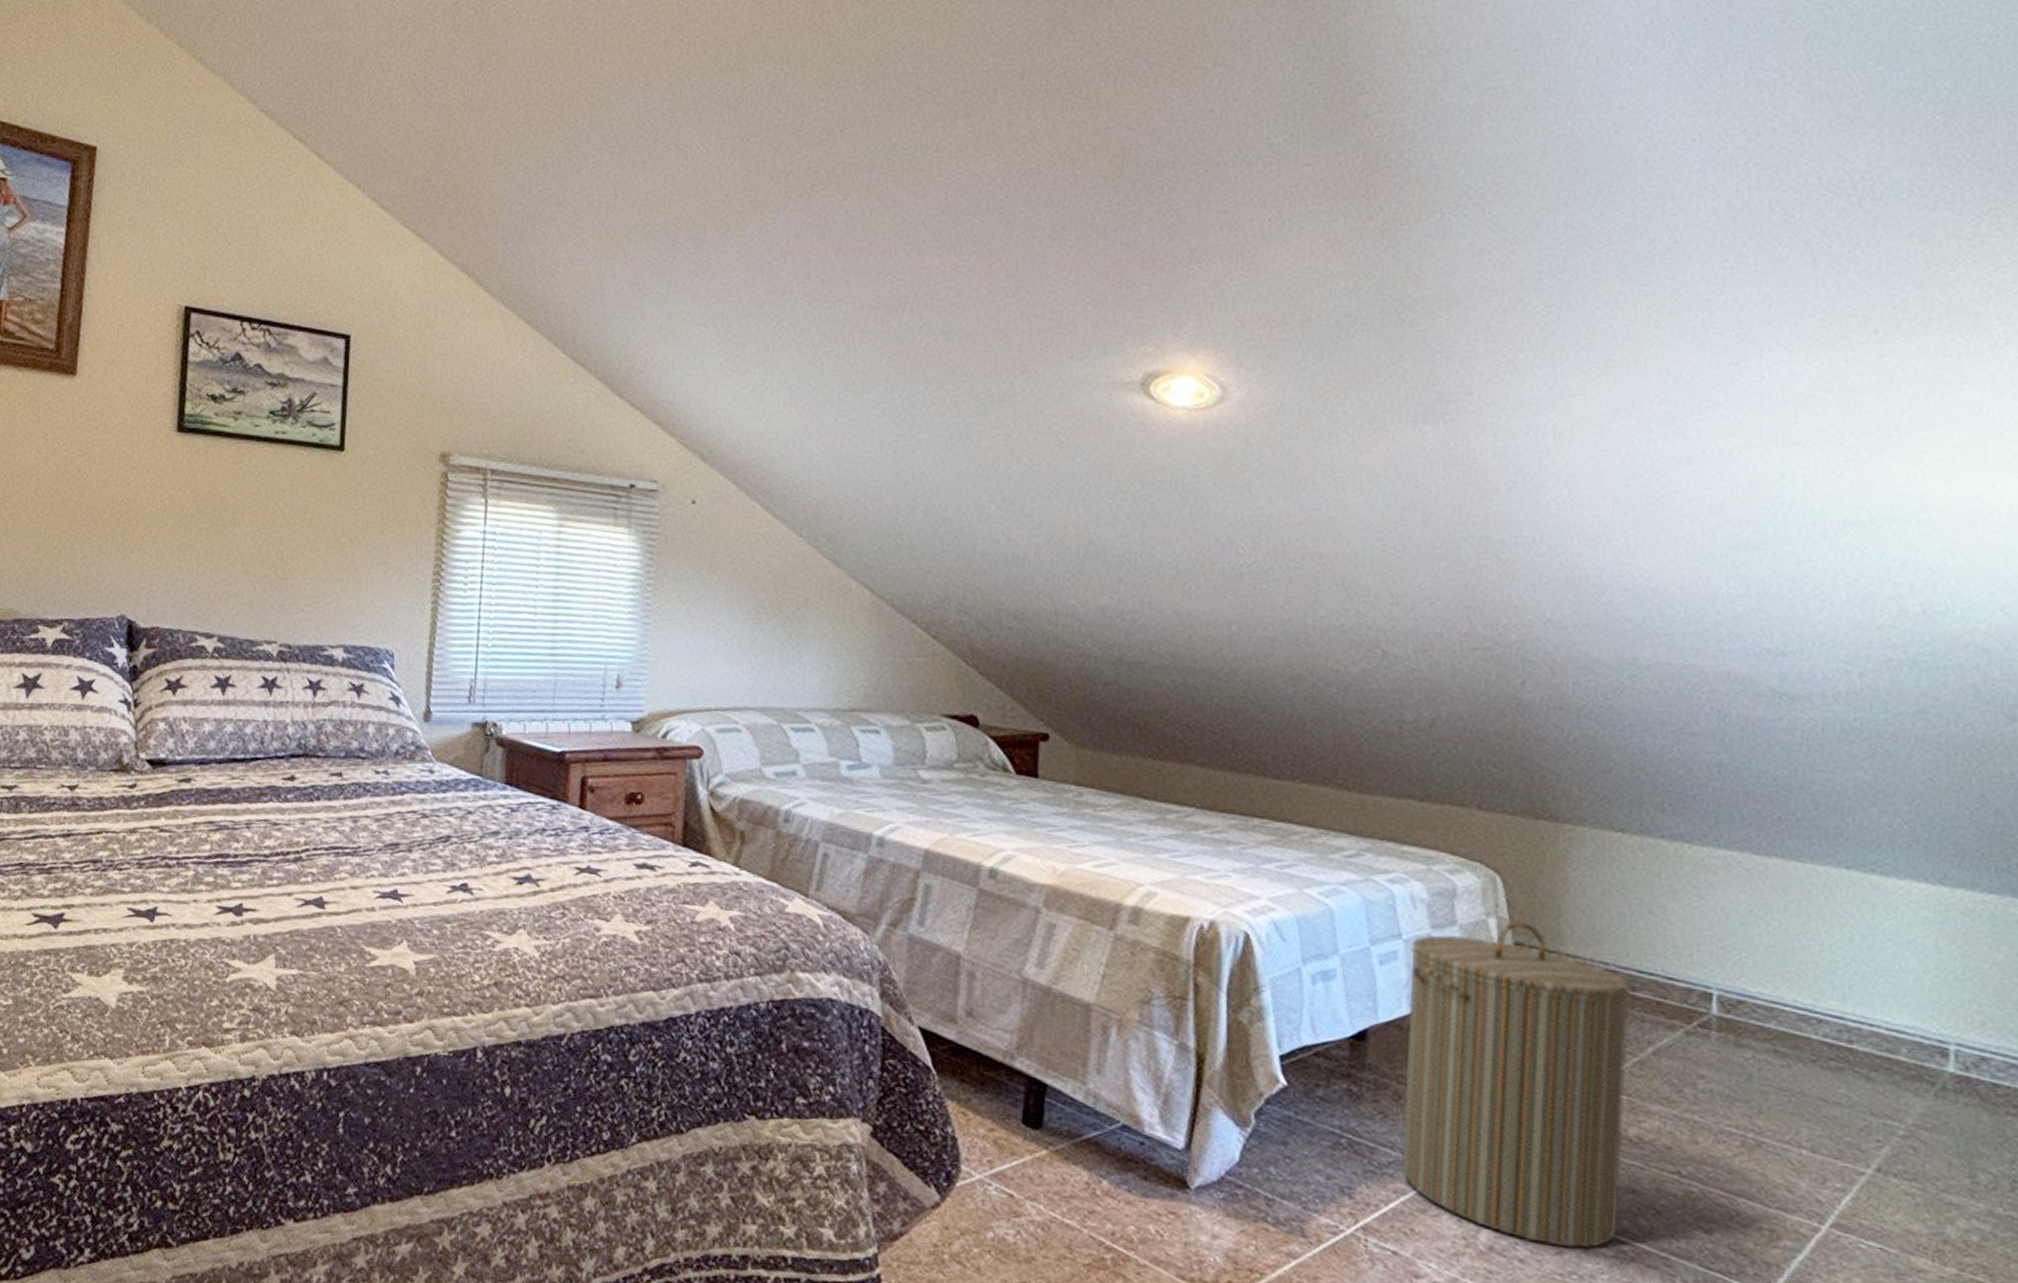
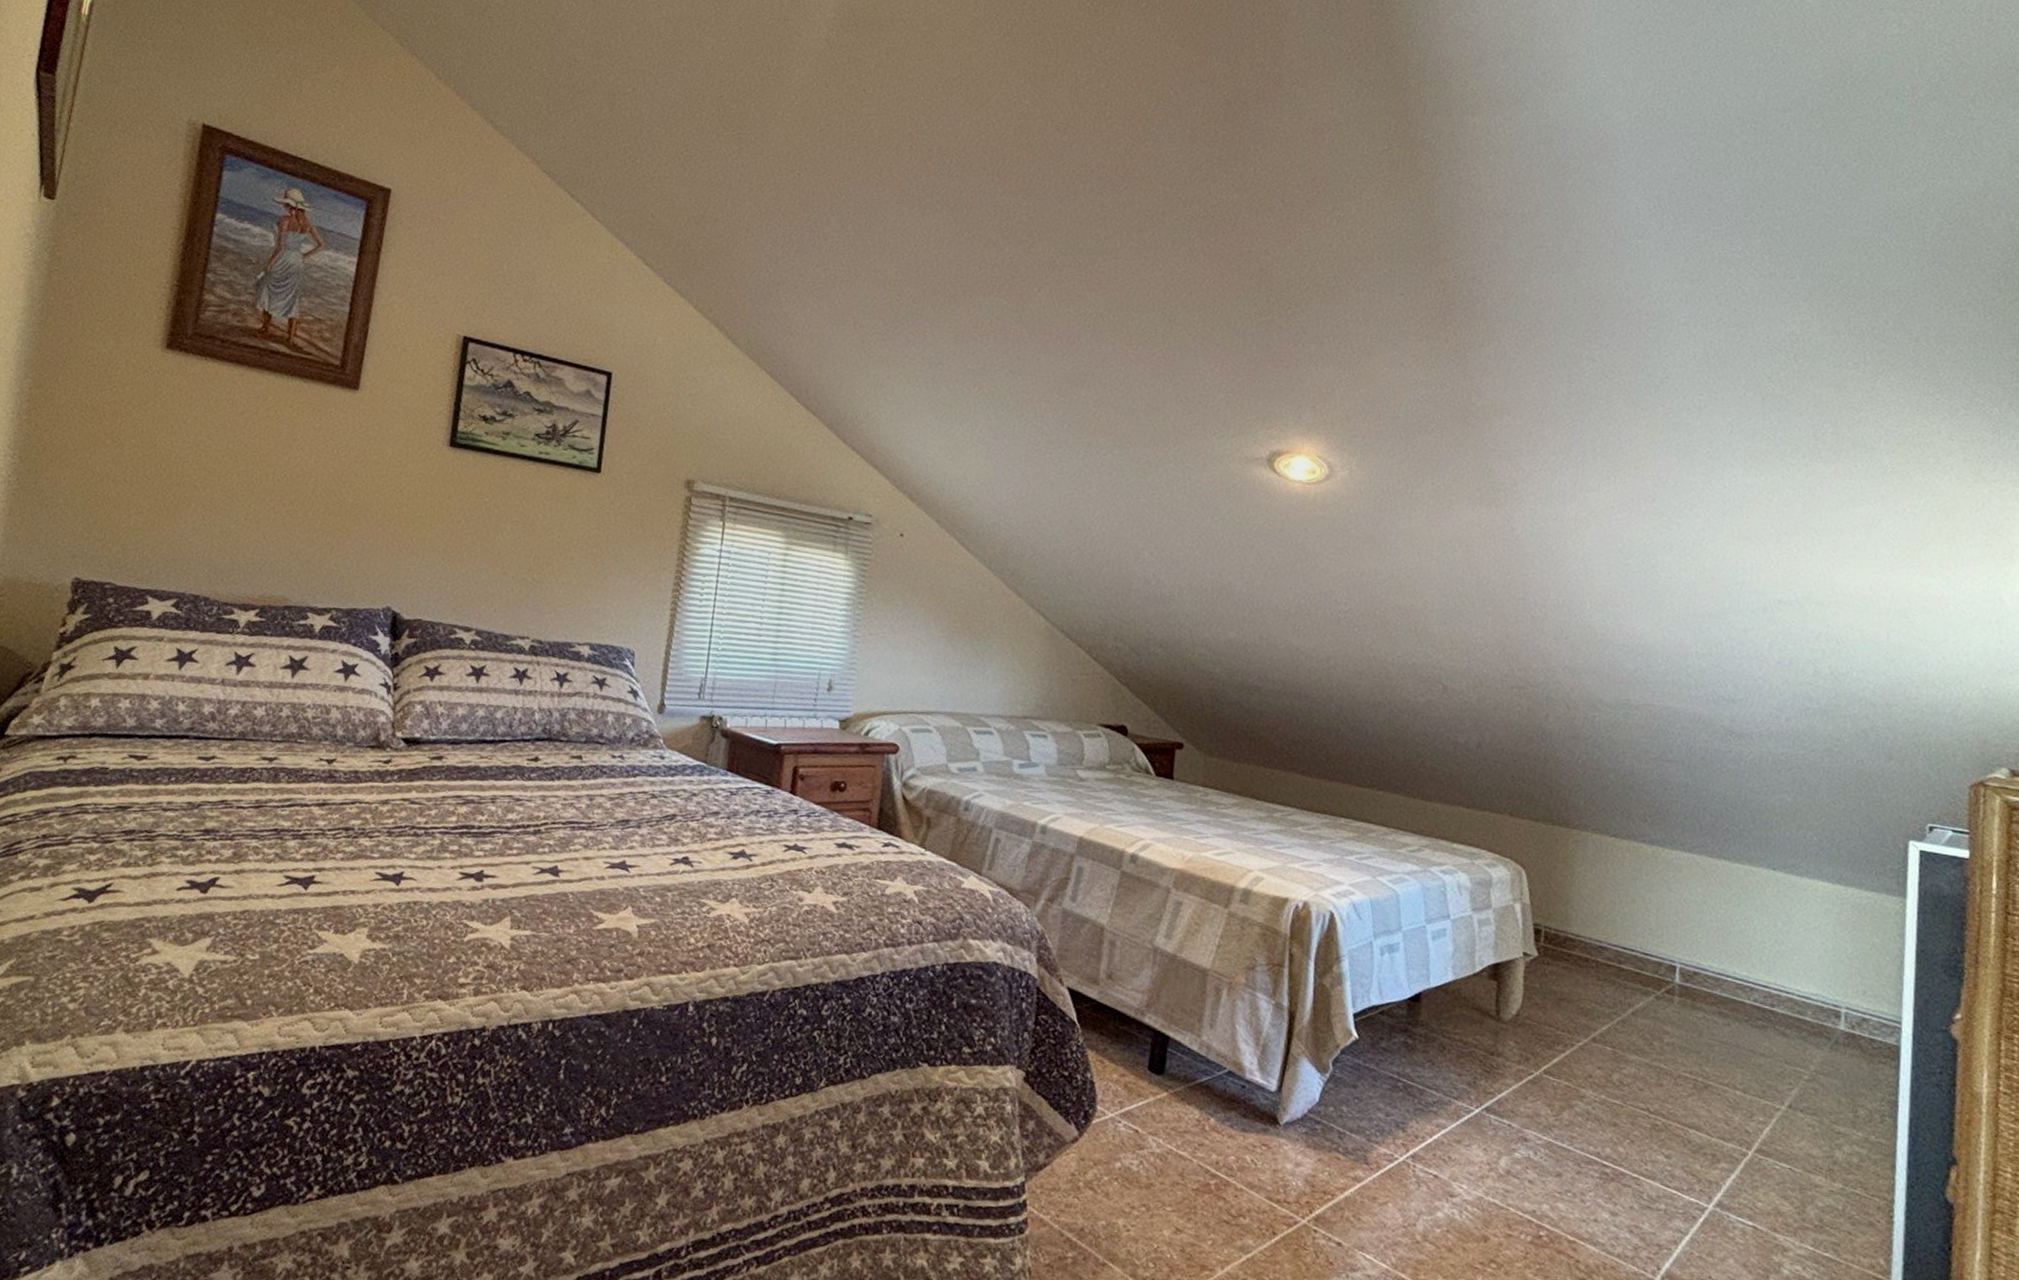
laundry hamper: present [1401,921,1630,1248] -> none [1443,906,1617,1171]

